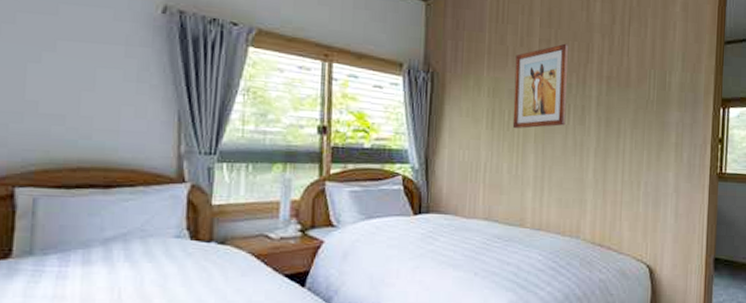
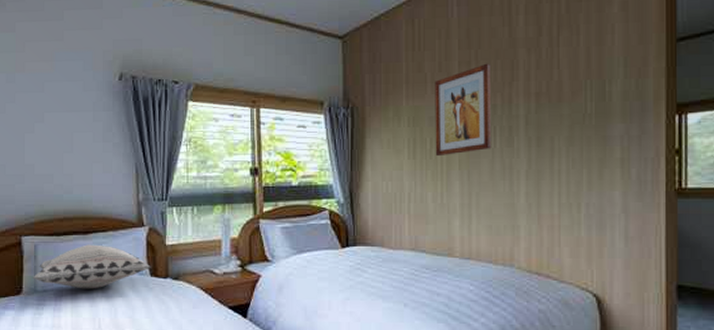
decorative pillow: none [28,200,191,254] -> present [33,244,151,289]

